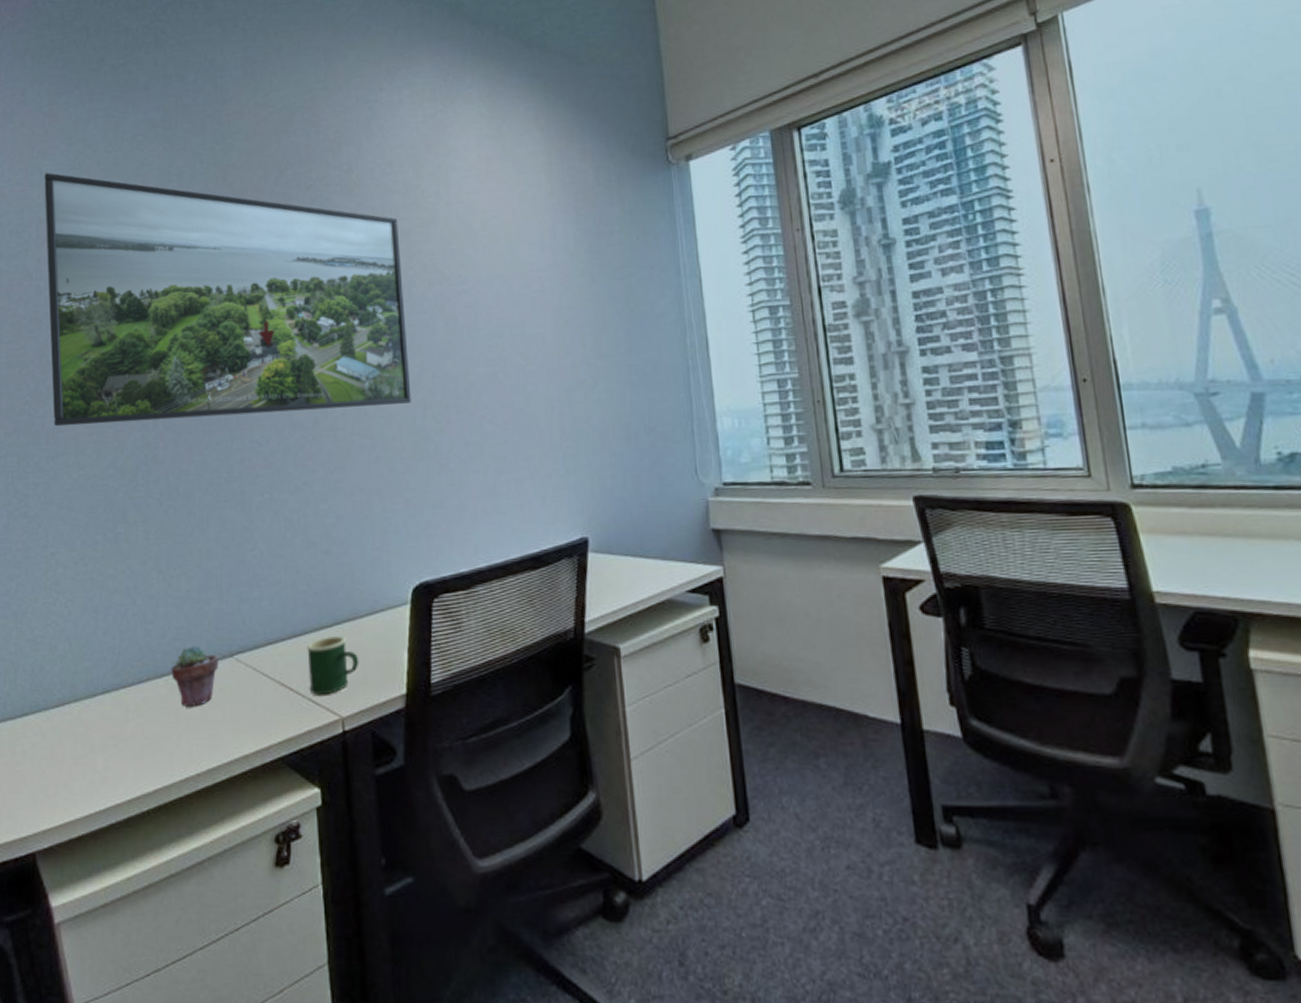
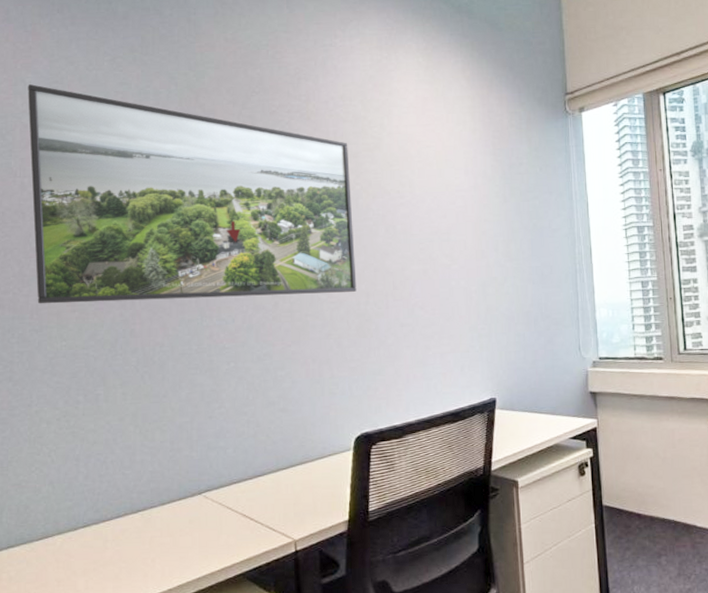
potted succulent: present [171,646,219,708] -> none [146,486,189,536]
mug: present [307,636,359,695] -> none [266,476,310,523]

